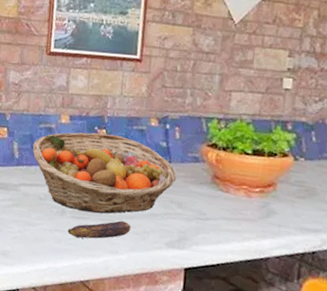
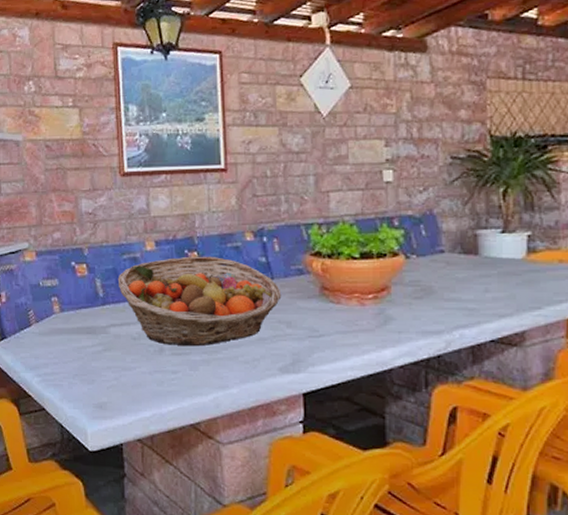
banana: present [67,220,131,239] -> none [169,351,239,376]

